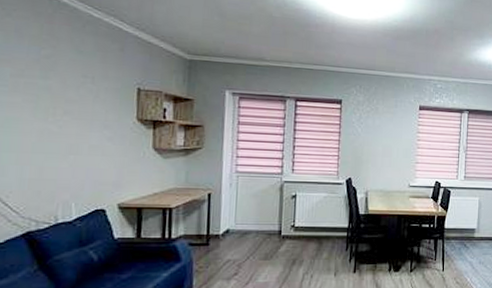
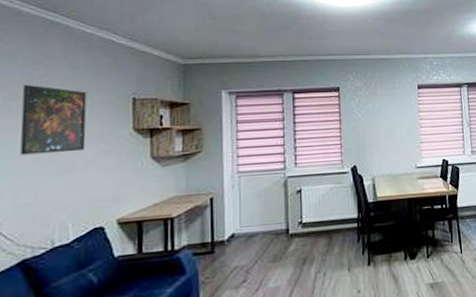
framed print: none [26,62,93,135] -> present [20,84,87,155]

